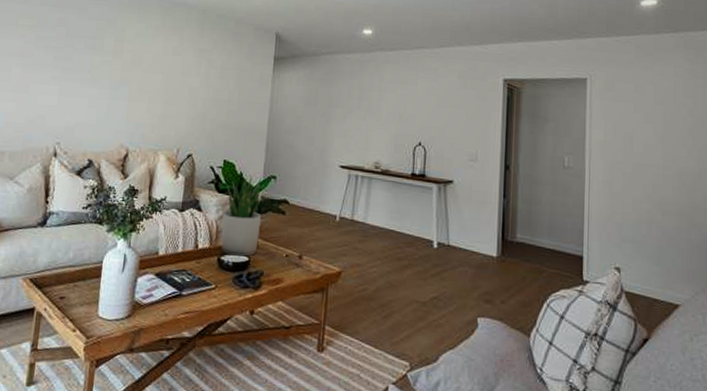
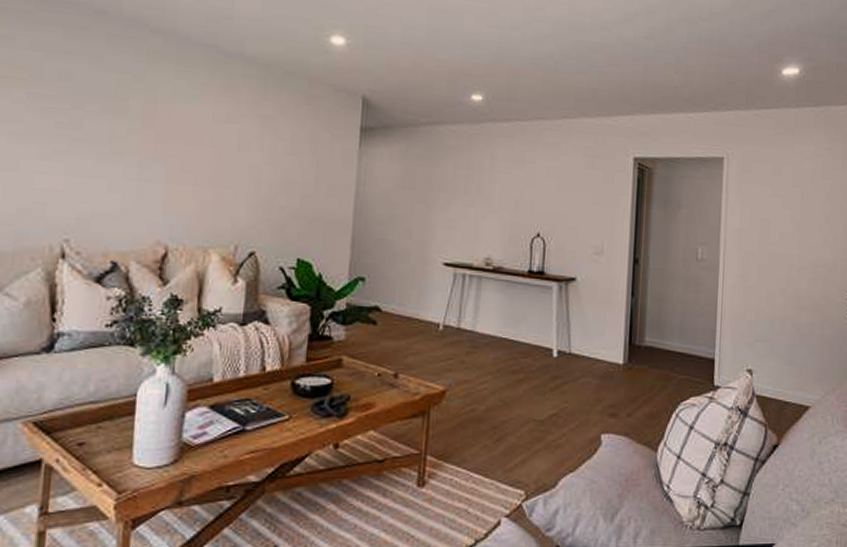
planter: present [221,177,264,257] -> none [295,279,349,378]

